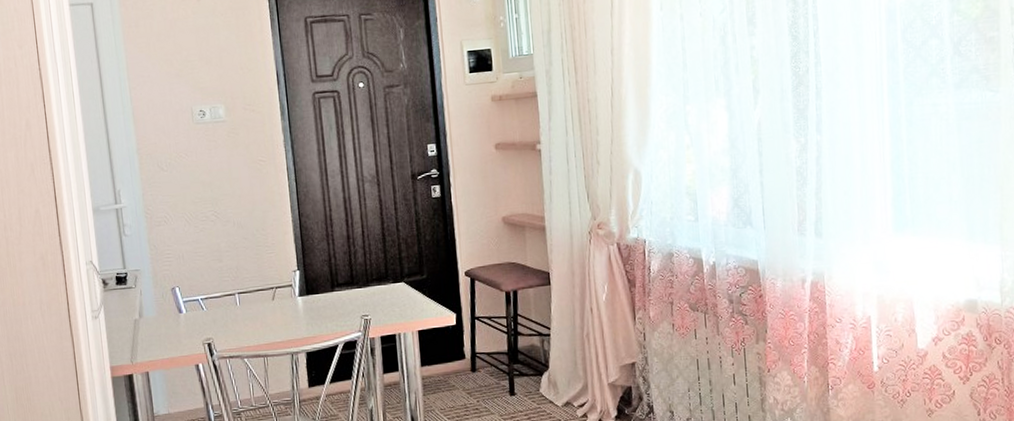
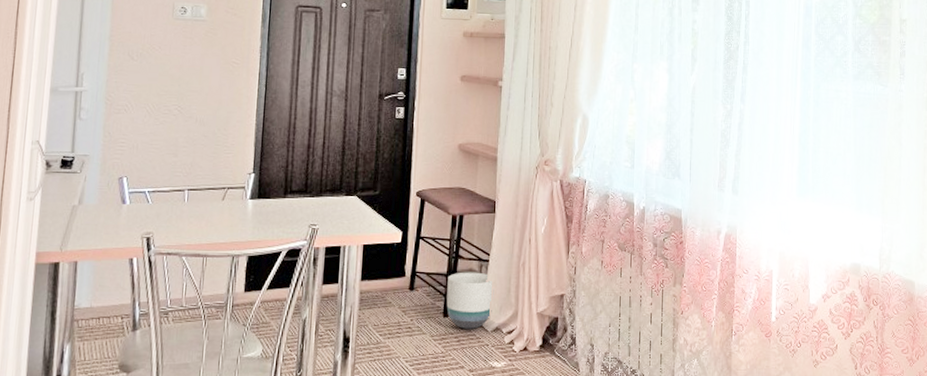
planter: none [509,347,561,406] -> present [446,272,494,329]

